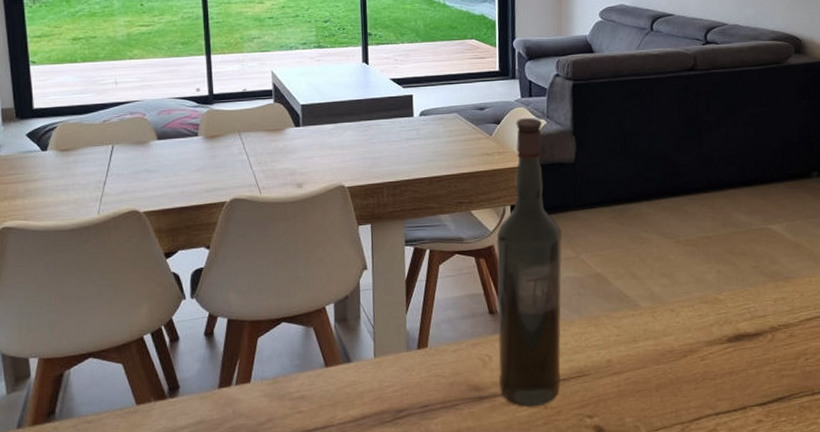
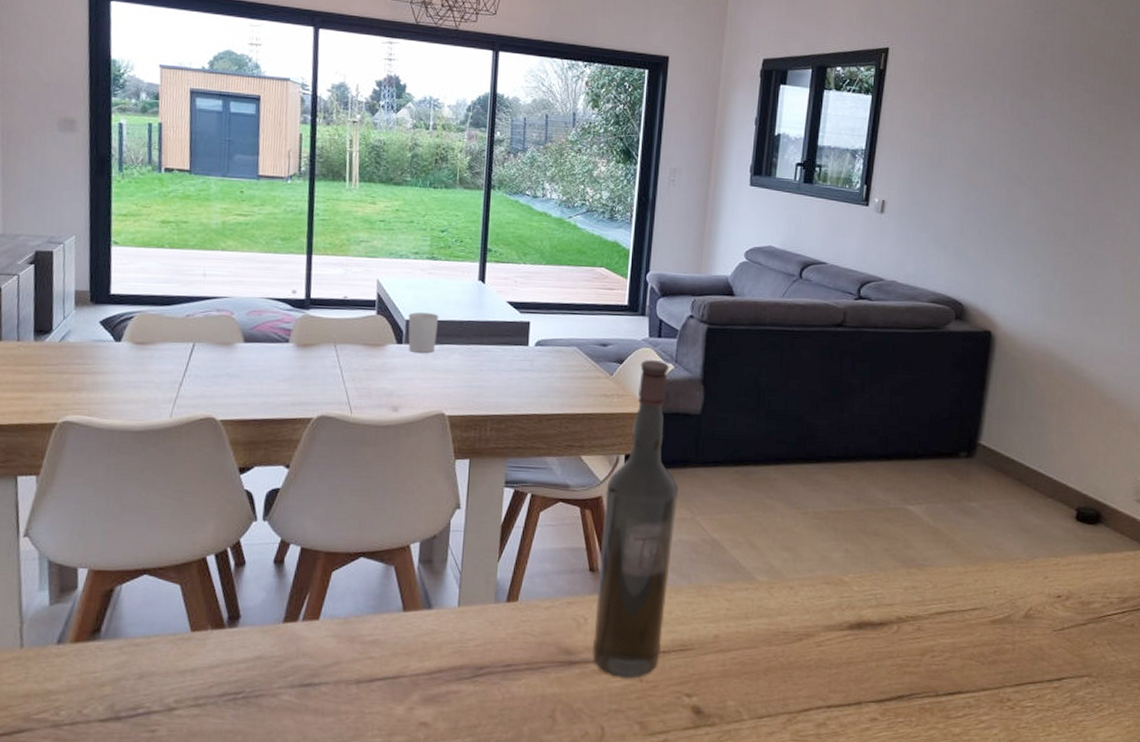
candle holder: none [303,96,331,133] -> present [408,312,439,353]

